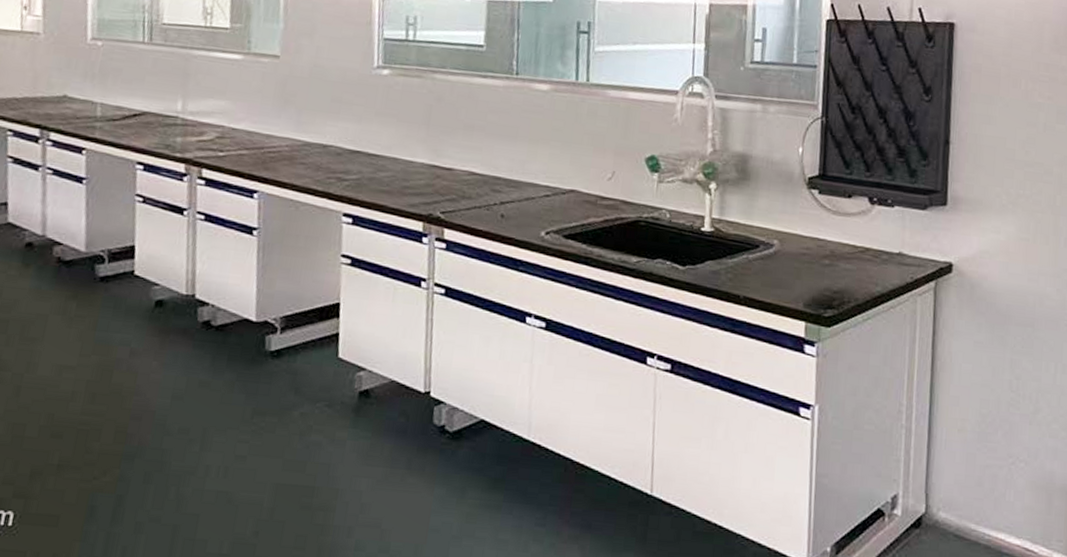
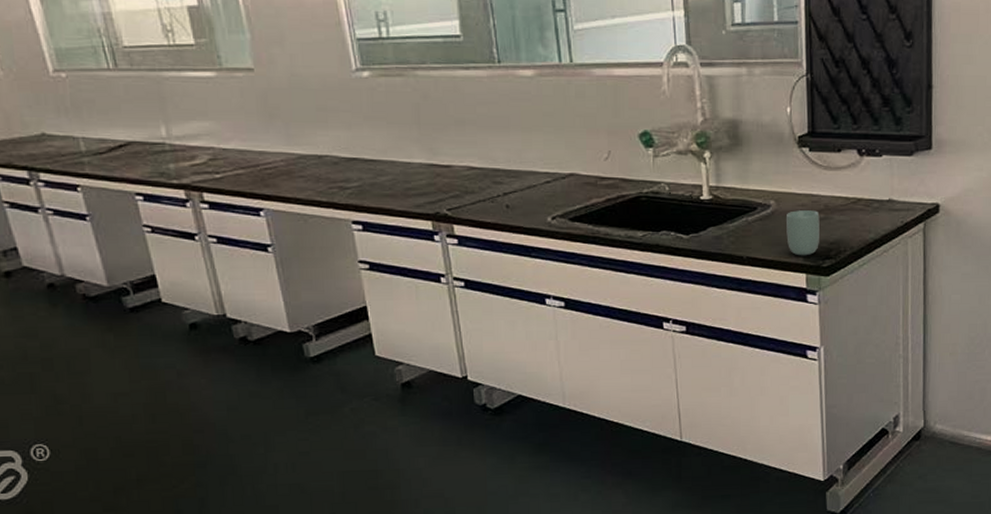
cup: none [788,253,825,303] -> present [786,210,820,256]

